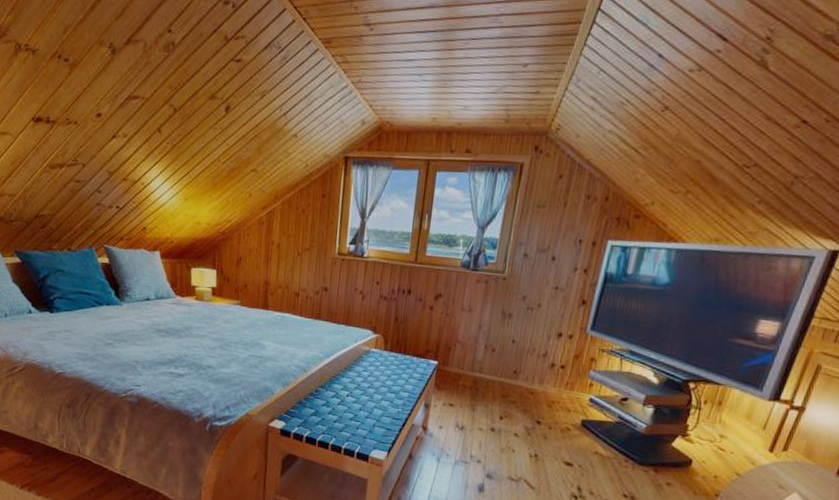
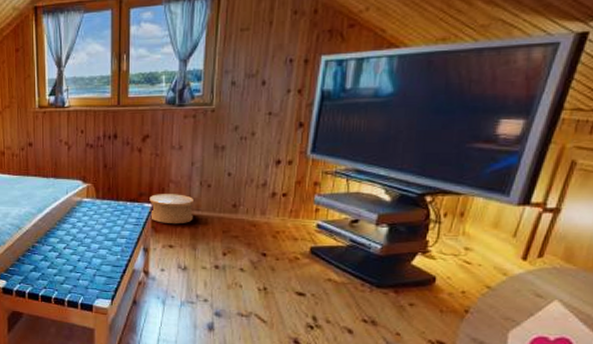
woven basket: none [434,352,477,384] -> present [149,194,193,224]

